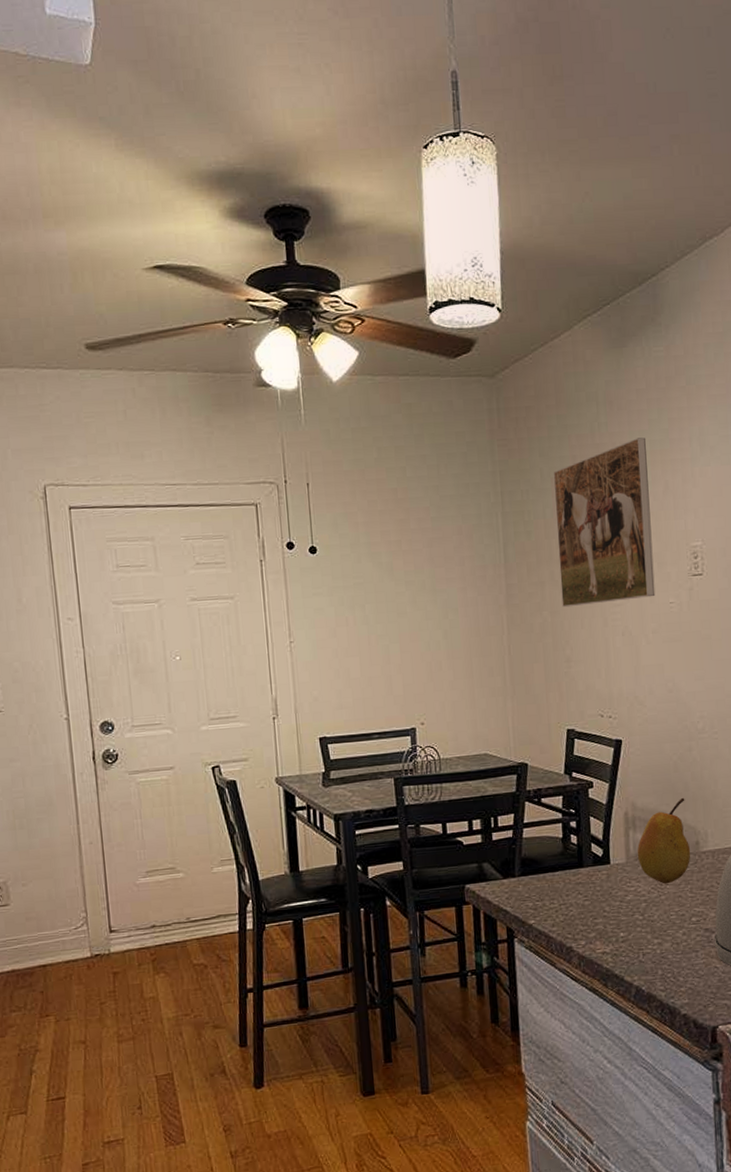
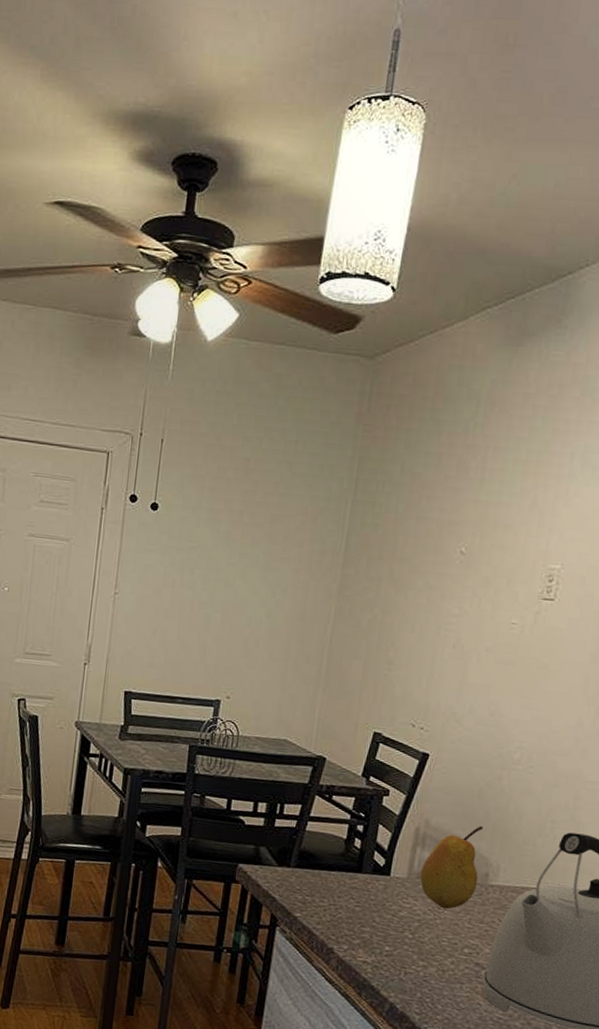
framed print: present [553,437,656,608] -> none [395,444,523,614]

